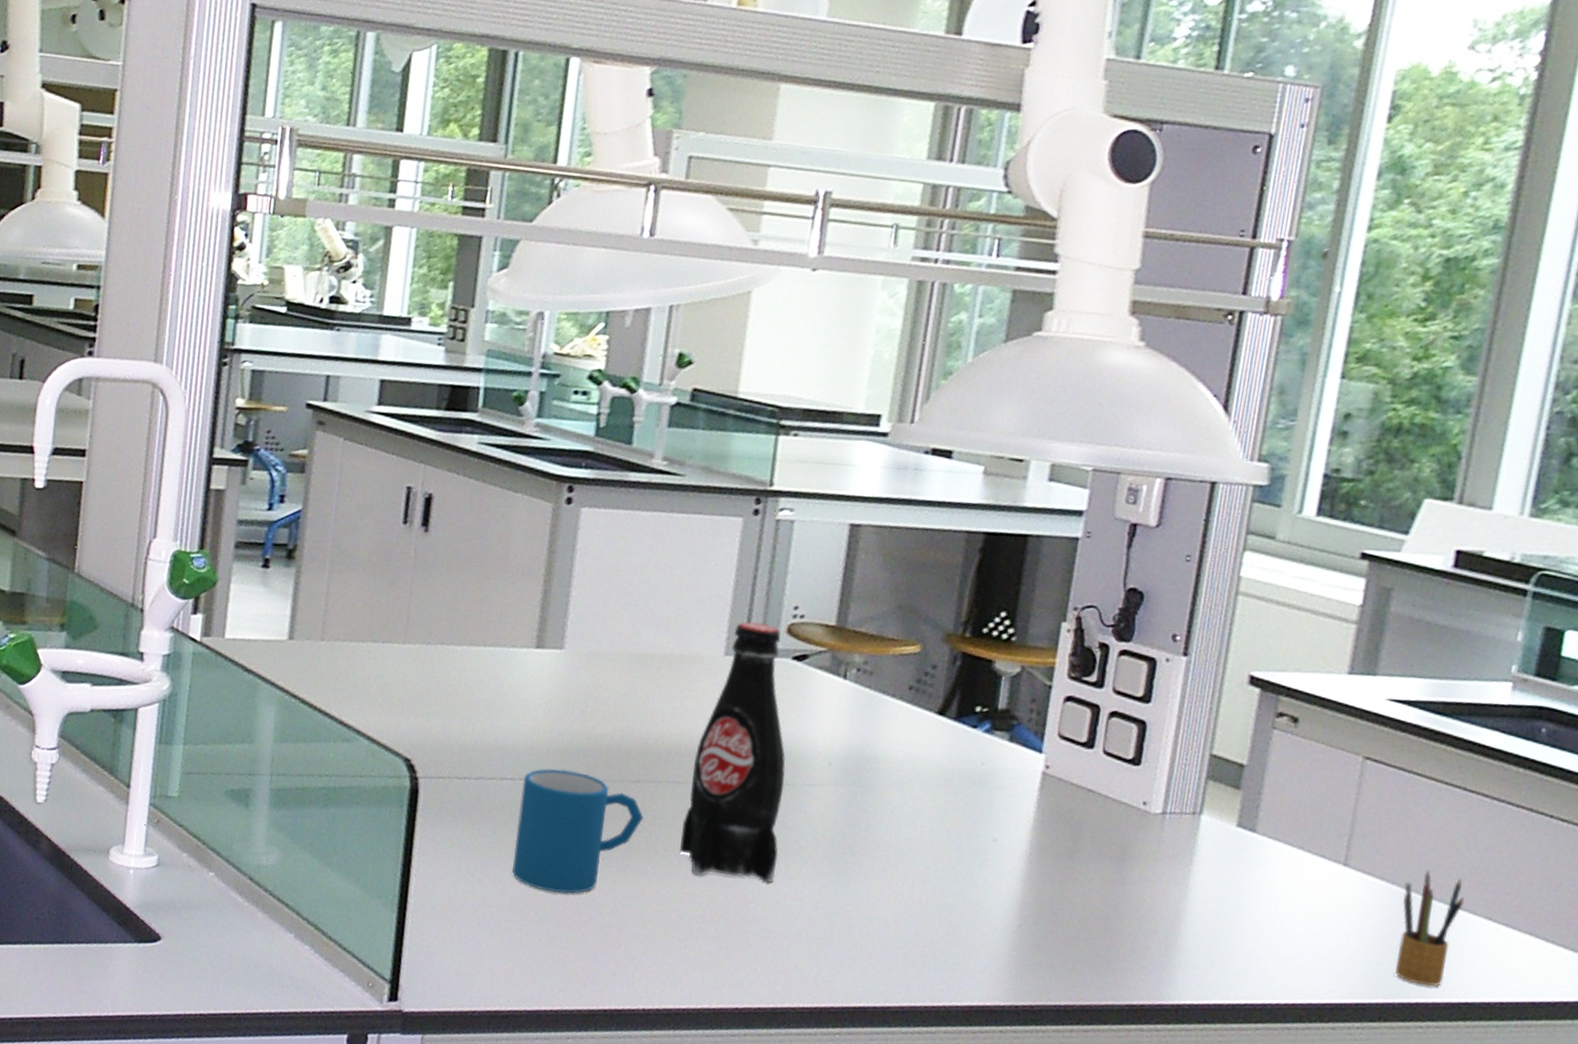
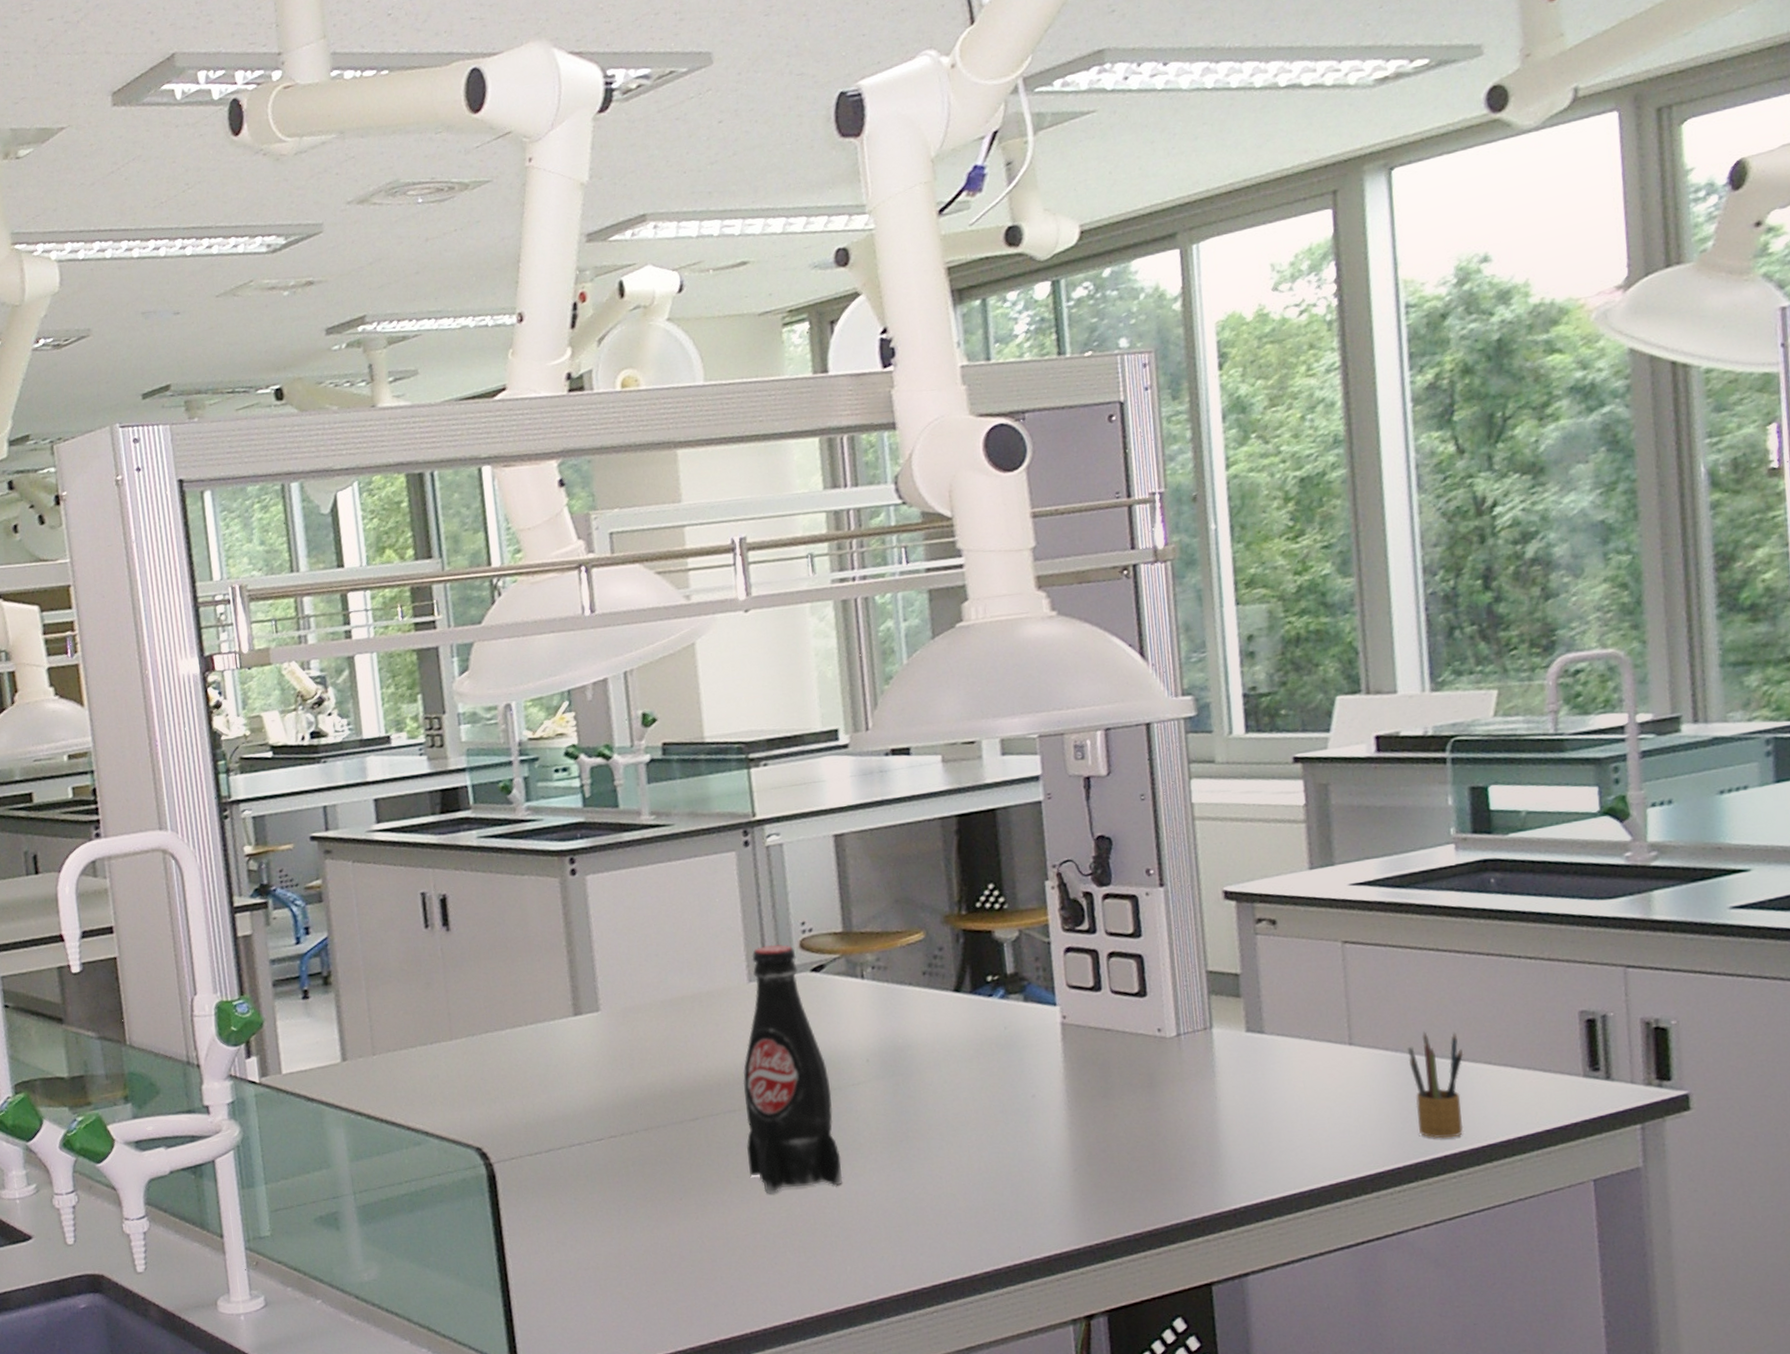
mug: present [512,769,644,894] -> none [590,1122,710,1242]

